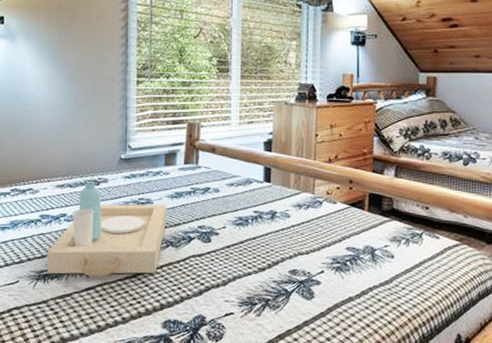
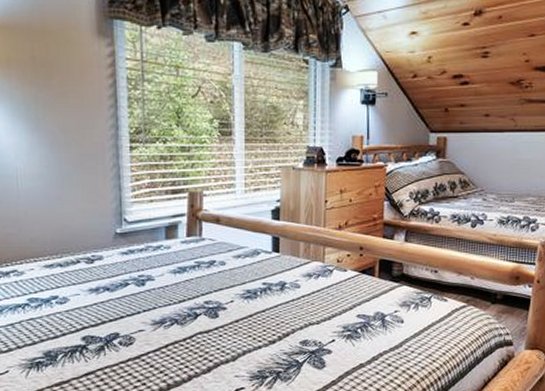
serving tray: present [47,181,167,276] -> none [38,260,171,362]

